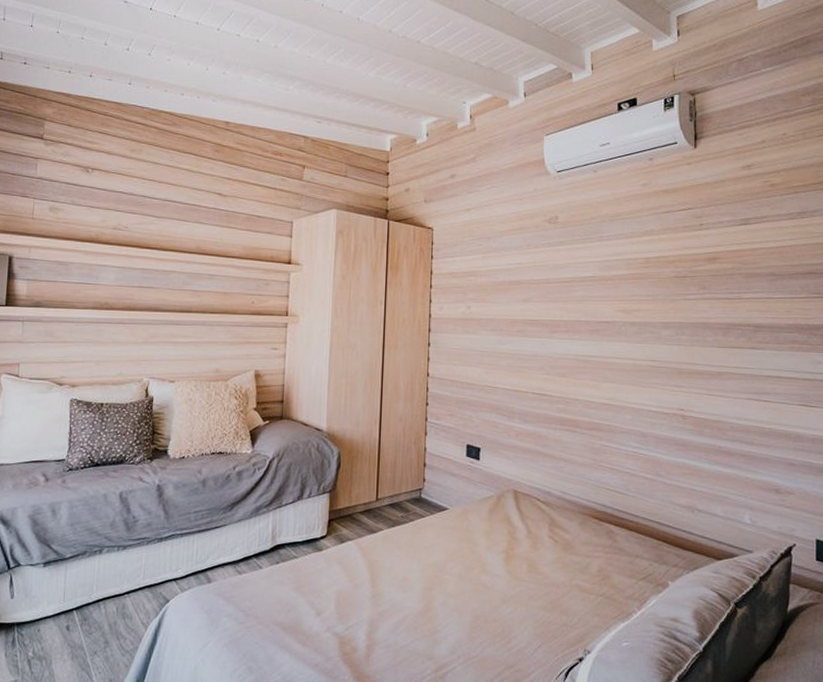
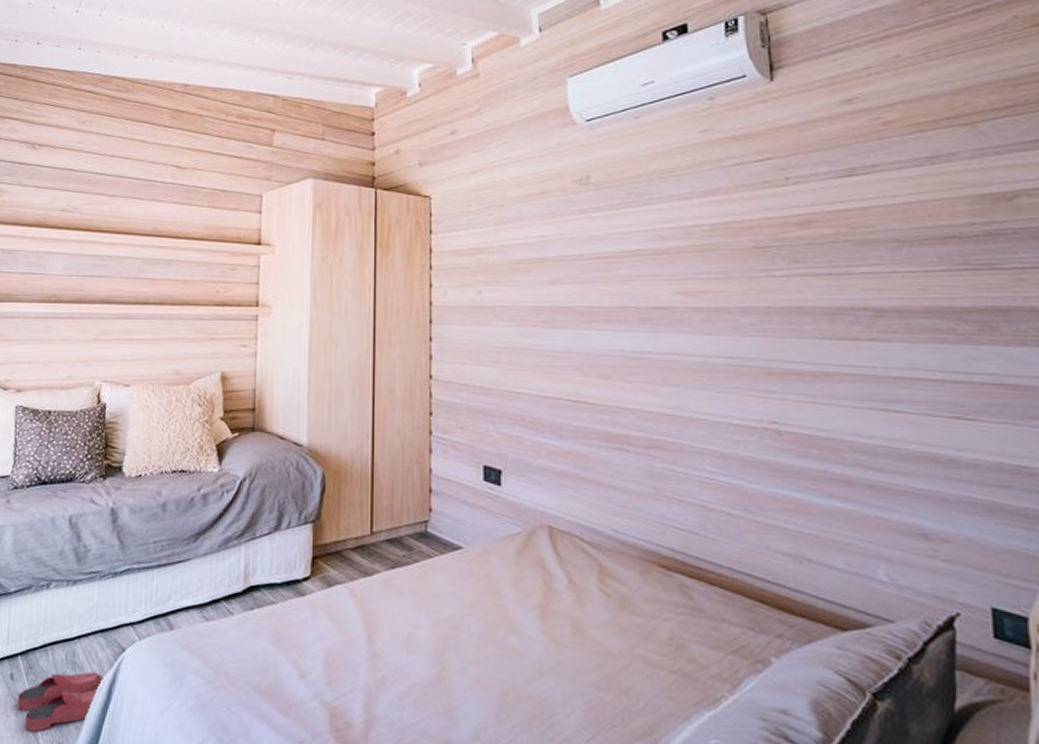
slippers: none [73,620,149,672] -> present [17,671,102,732]

